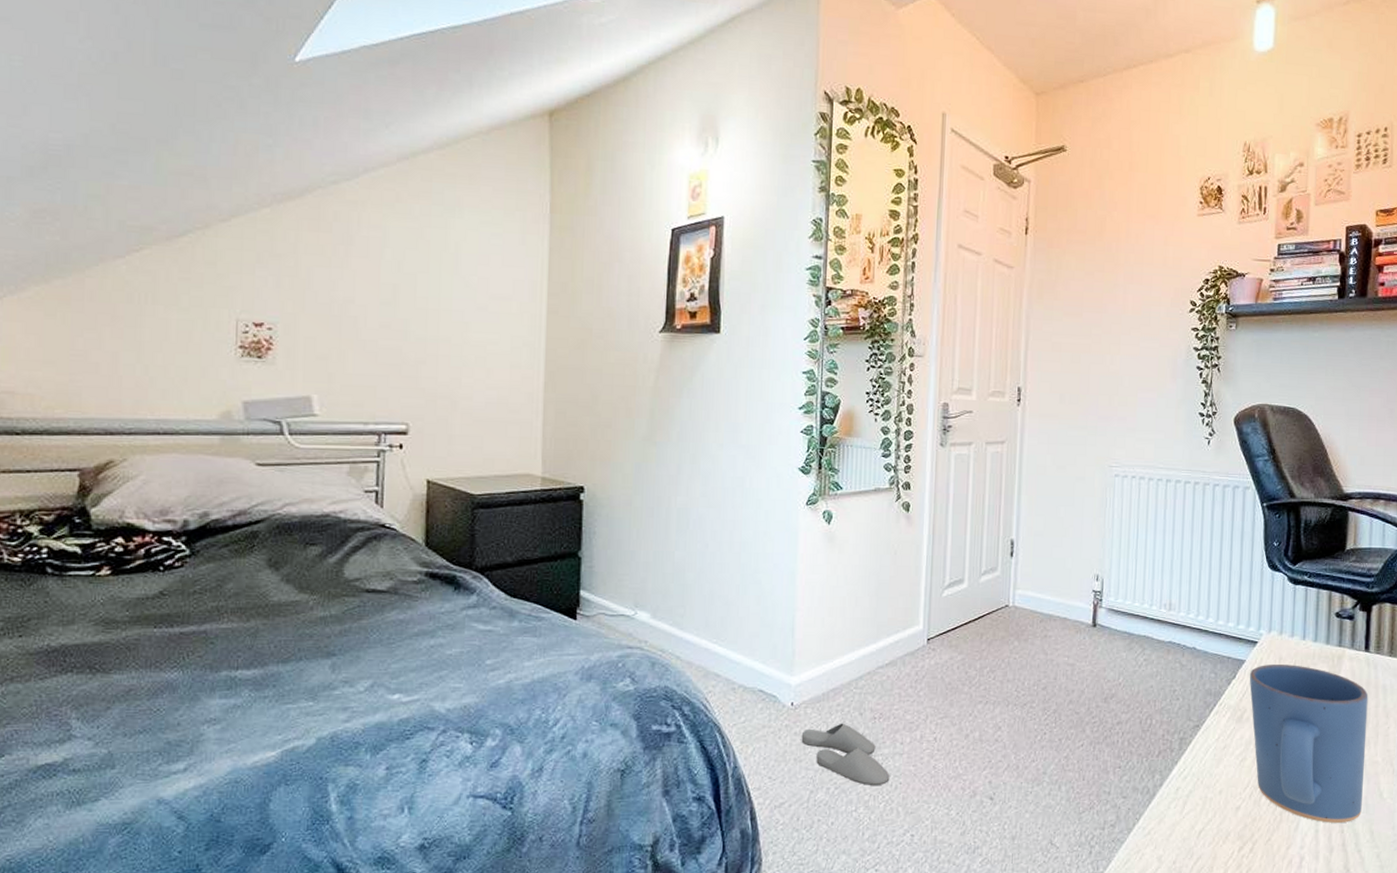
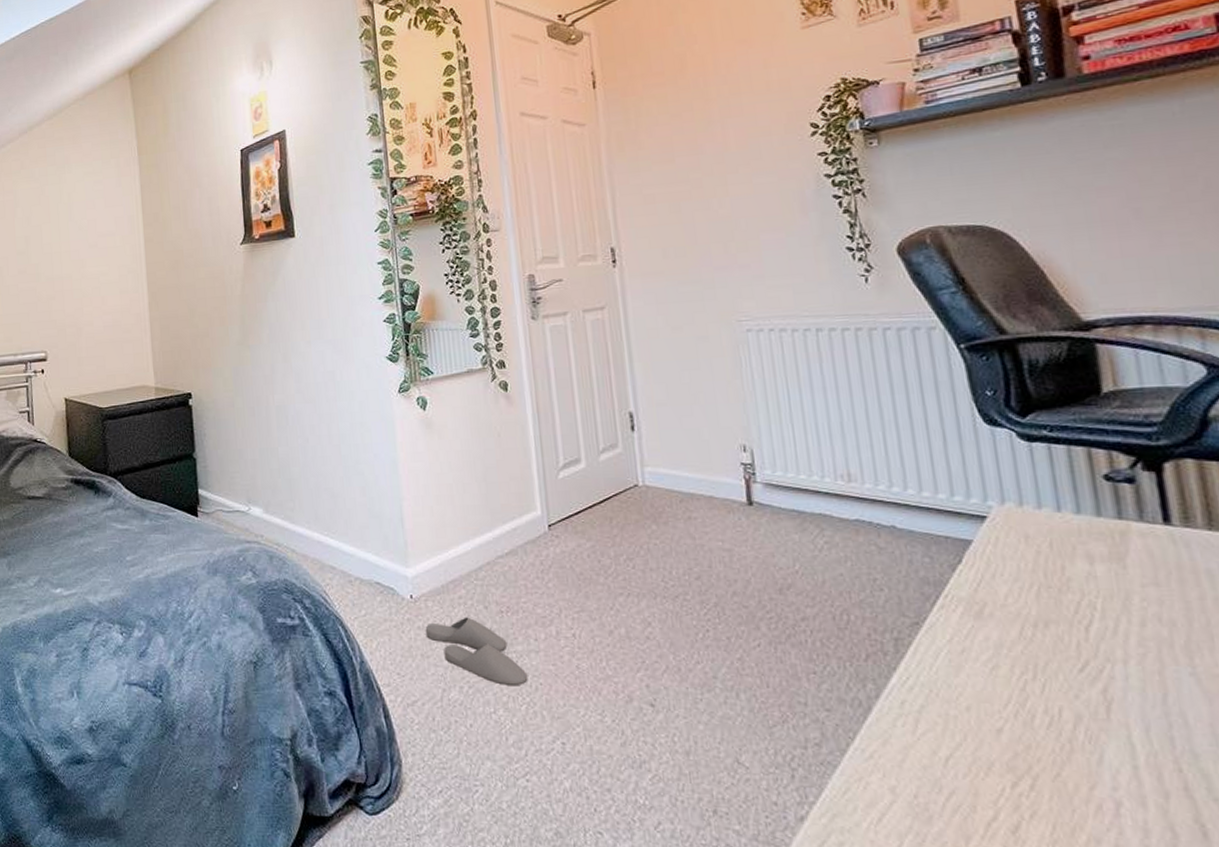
mug: present [1249,665,1369,823] -> none [982,544,1208,758]

